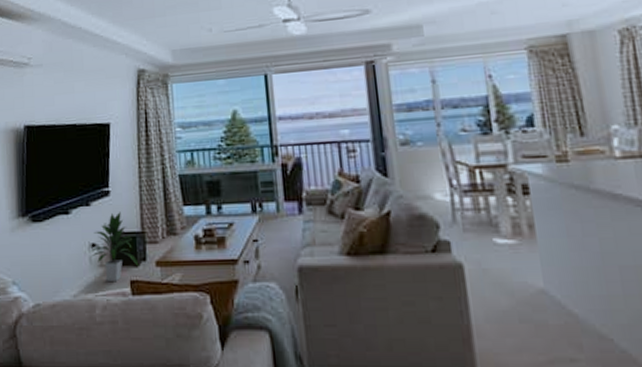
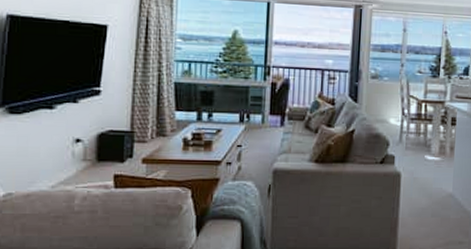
indoor plant: present [90,212,139,282] -> none [74,111,125,176]

